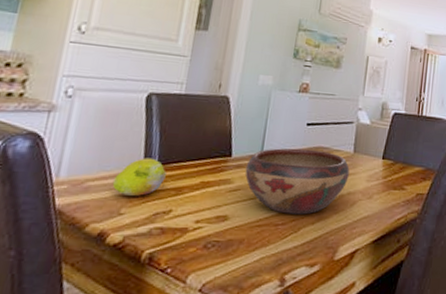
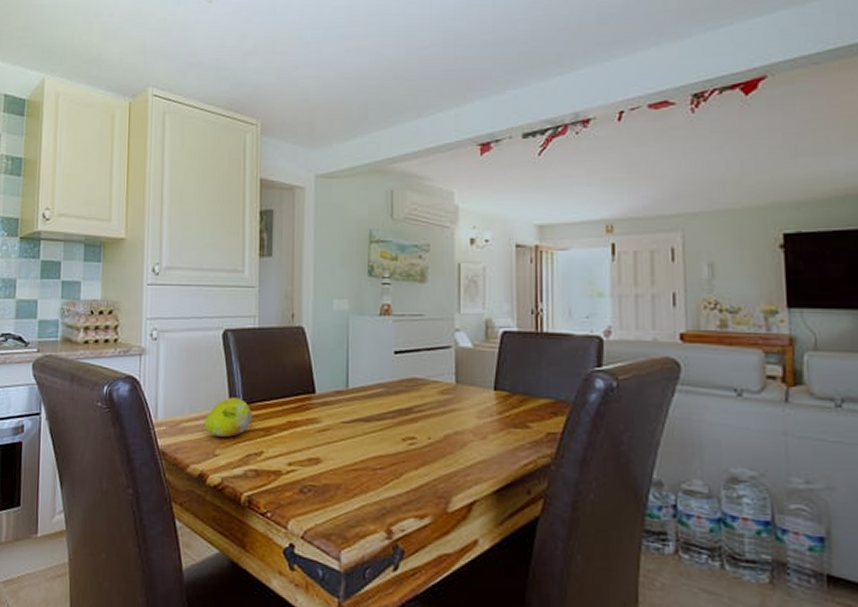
decorative bowl: present [245,148,350,215] -> none [332,381,453,458]

